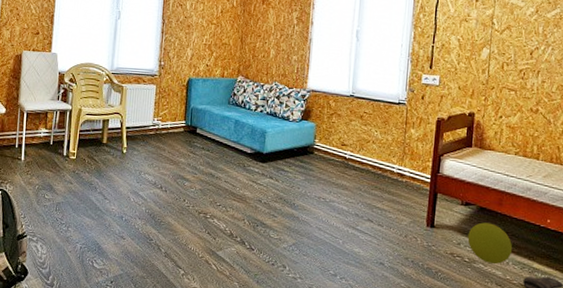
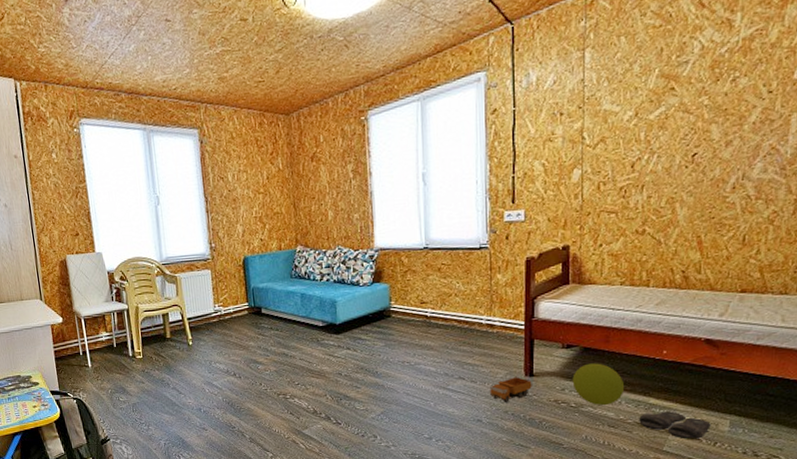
toy truck: none [394,226,432,250] -> present [490,377,532,403]

